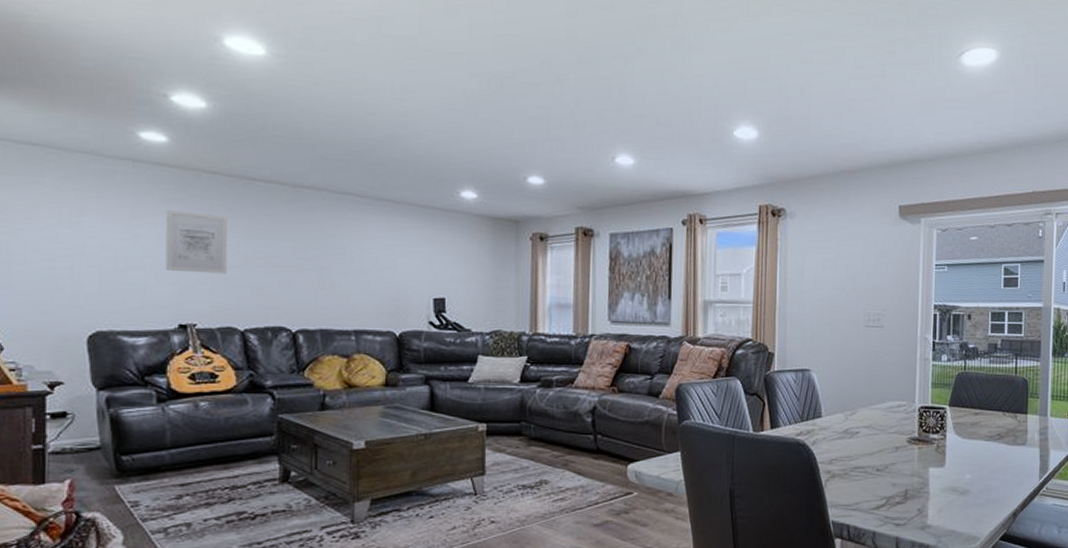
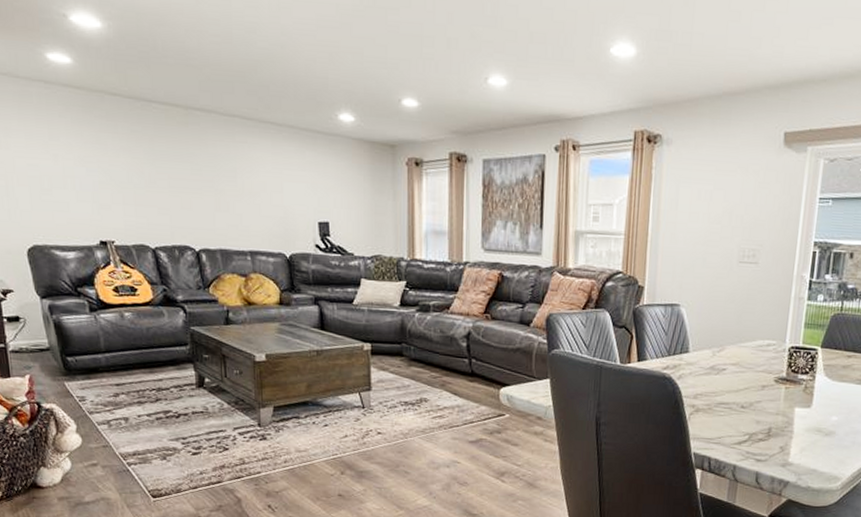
wall art: present [165,209,228,274] -> none [79,130,135,195]

